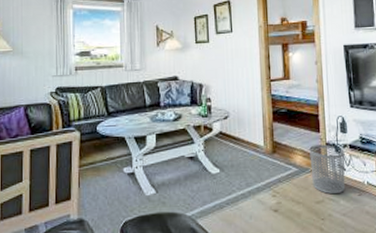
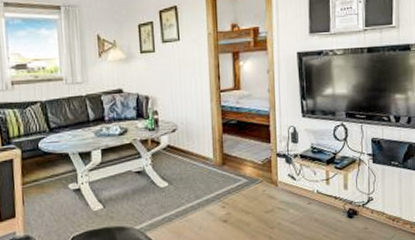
waste bin: present [309,144,346,195] -> none [260,155,296,204]

